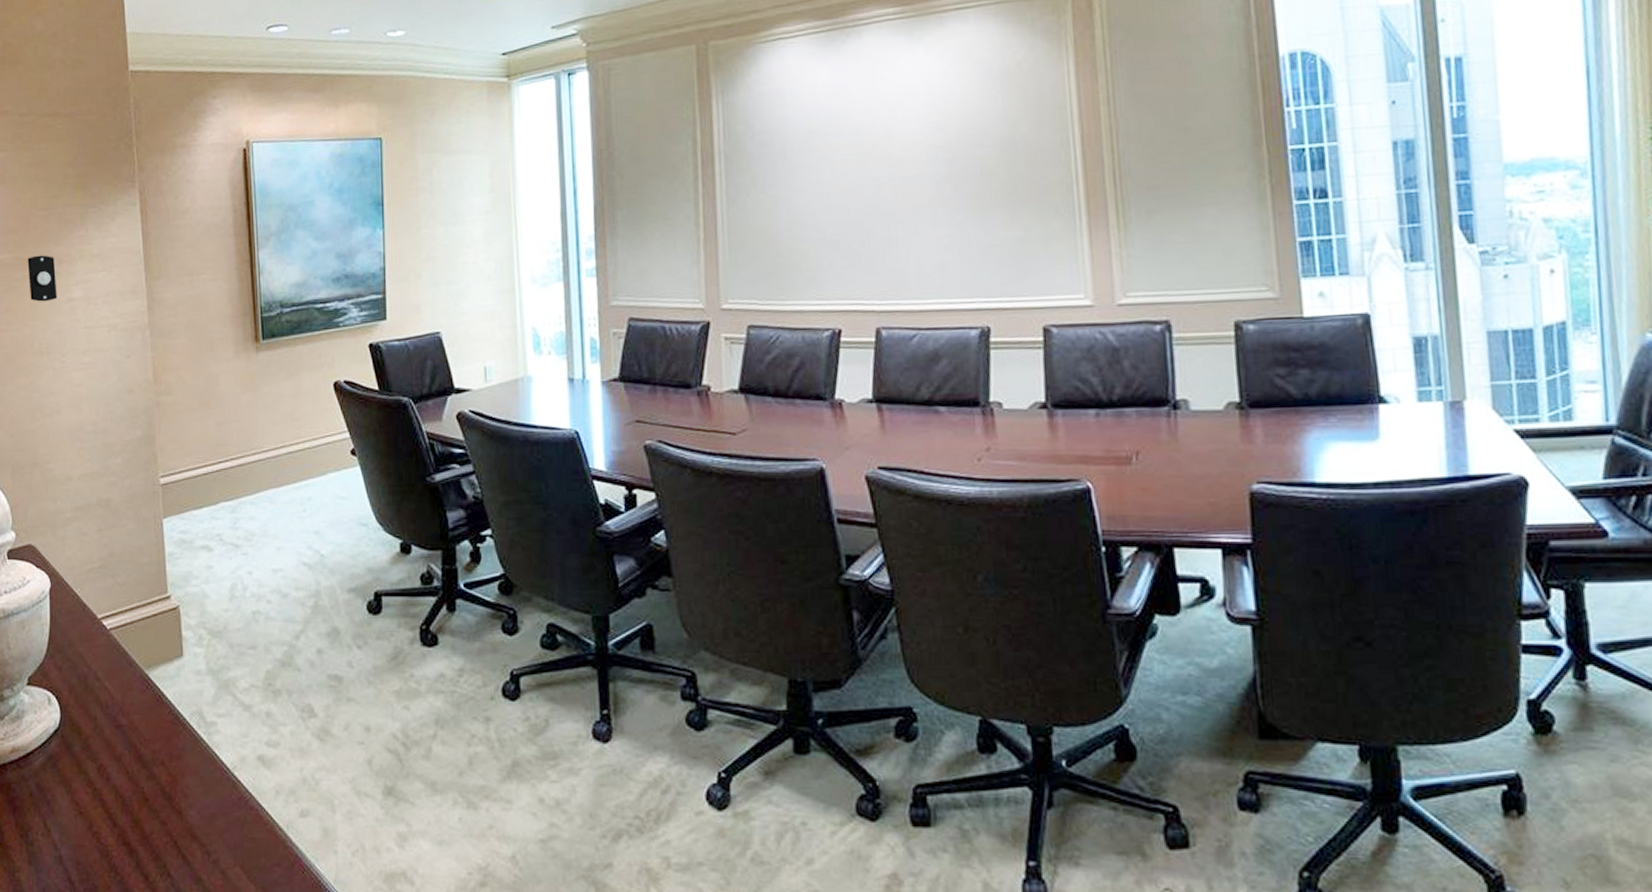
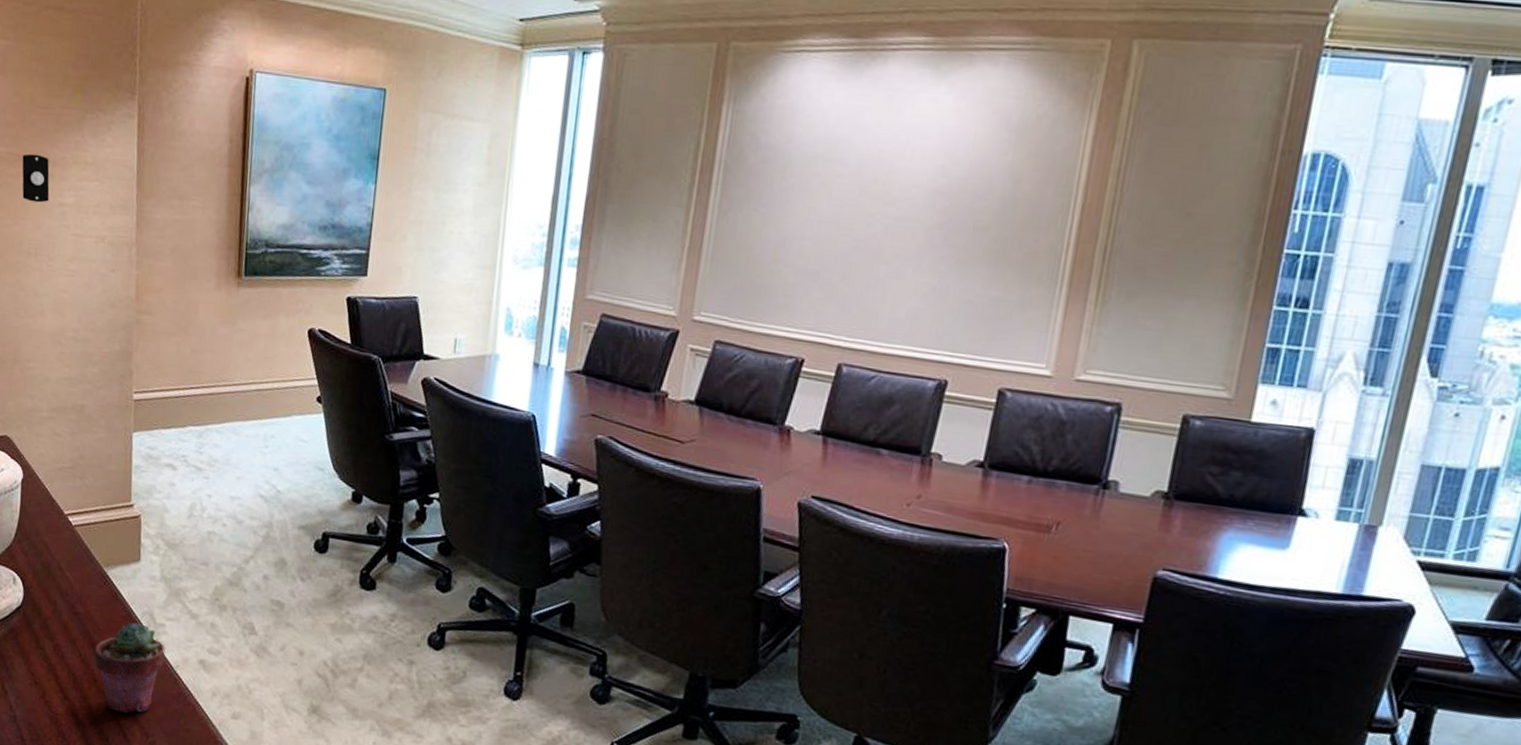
potted succulent: none [142,726,220,831] -> present [94,622,165,713]

